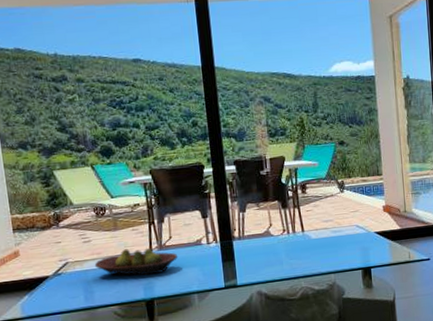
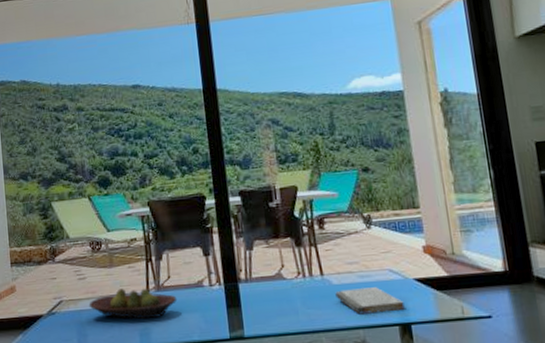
book: none [313,240,367,262] -> present [335,287,405,315]

